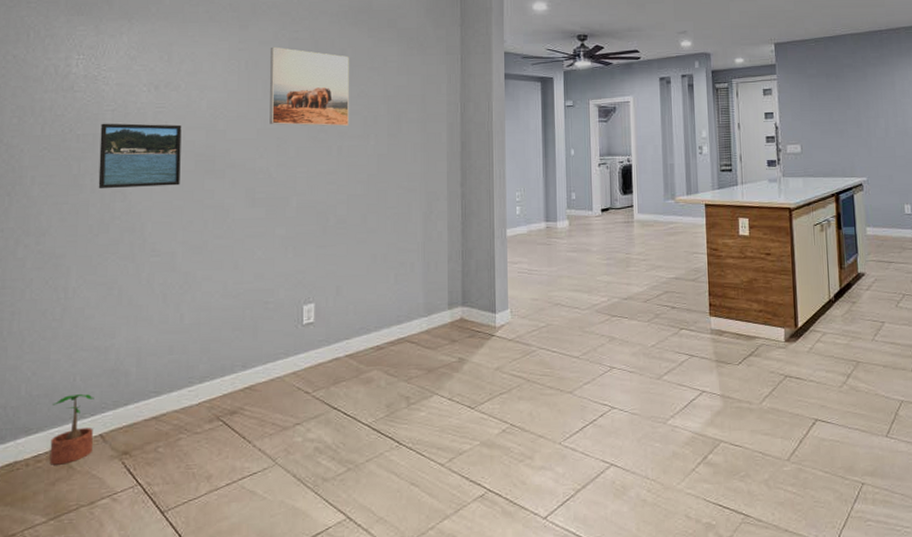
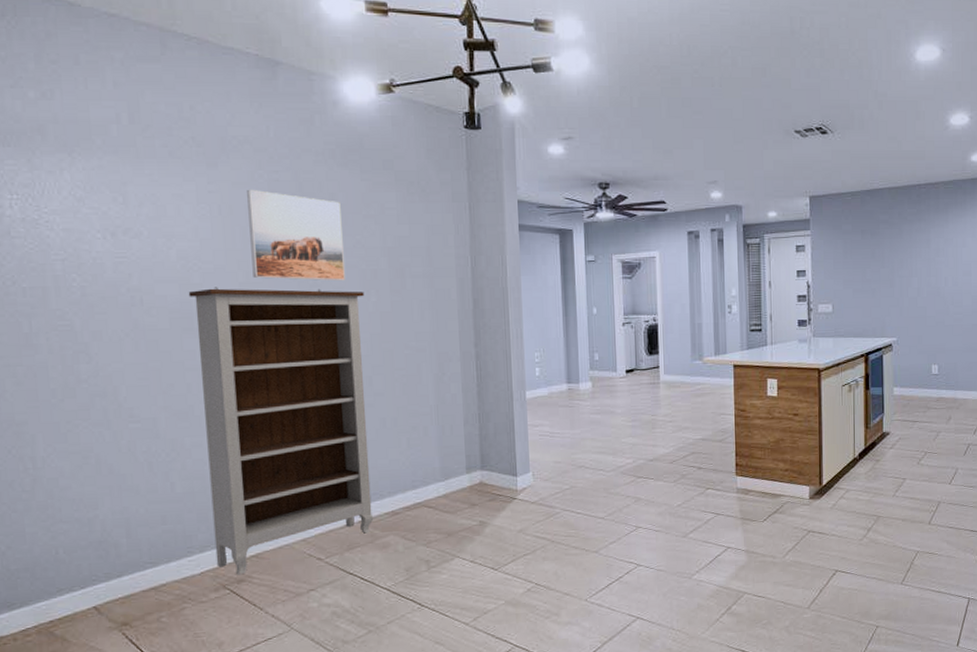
potted plant: present [49,393,94,465] -> none [35,566,87,639]
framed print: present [98,123,182,189] -> none [50,274,154,350]
bookshelf: none [213,132,365,407] -> present [188,287,373,575]

